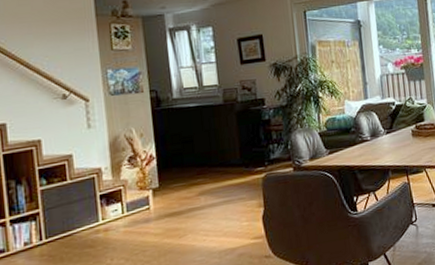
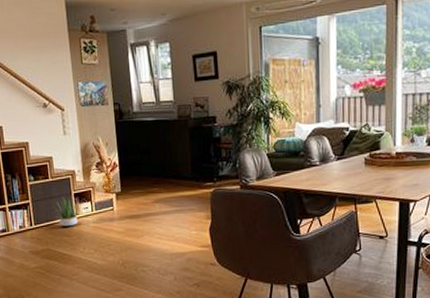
potted plant: none [70,199,110,237] -> present [52,197,82,227]

